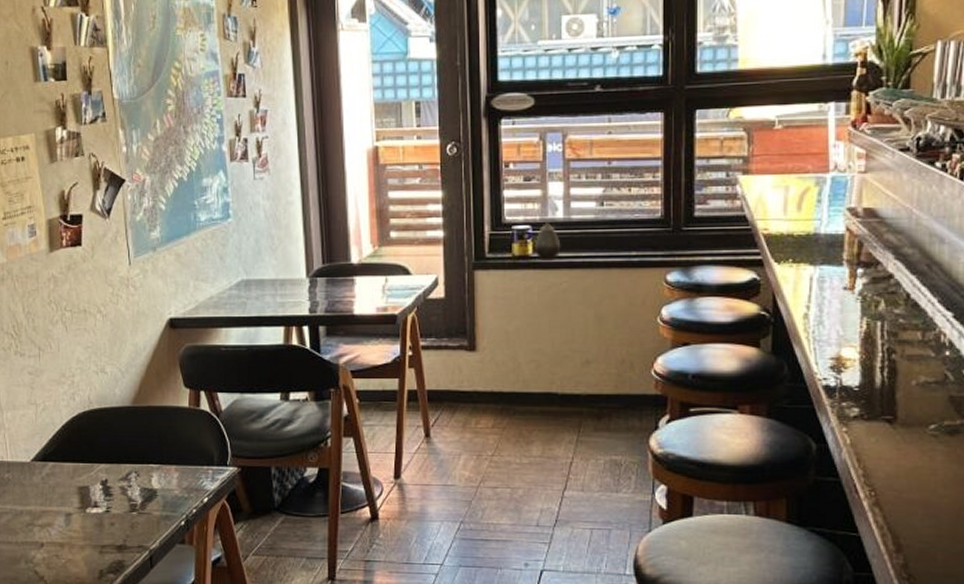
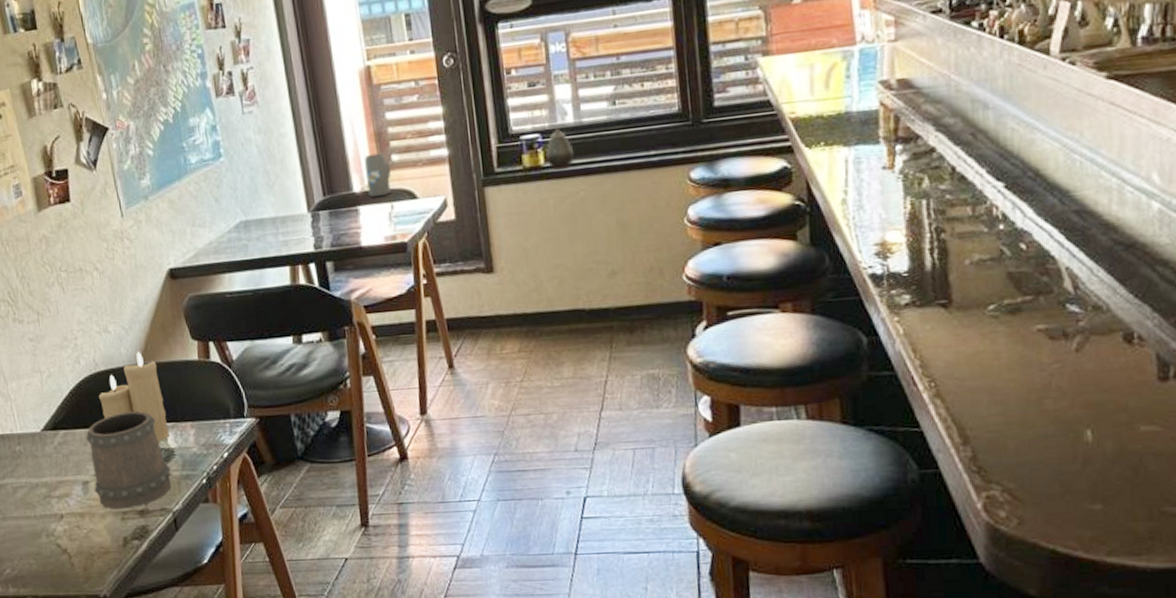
beer mug: none [74,451,152,543] -> present [86,411,171,509]
candle: none [90,393,154,483] -> present [99,351,169,443]
beer mug: none [364,228,388,270] -> present [364,153,391,198]

